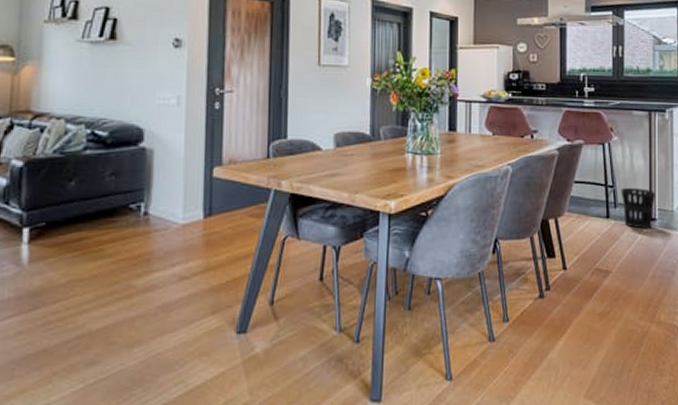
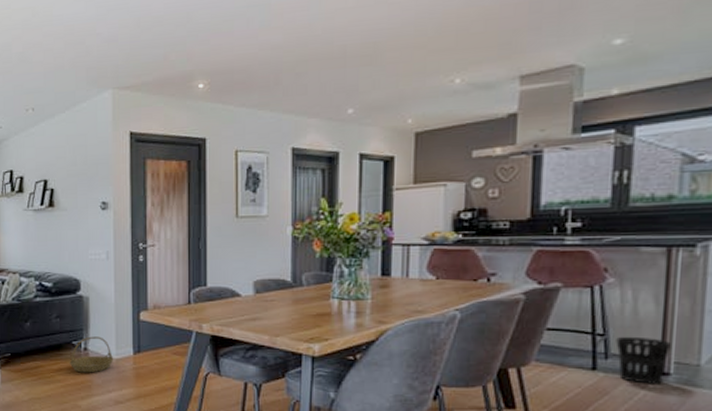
basket: none [124,197,180,244] -> present [69,336,114,373]

